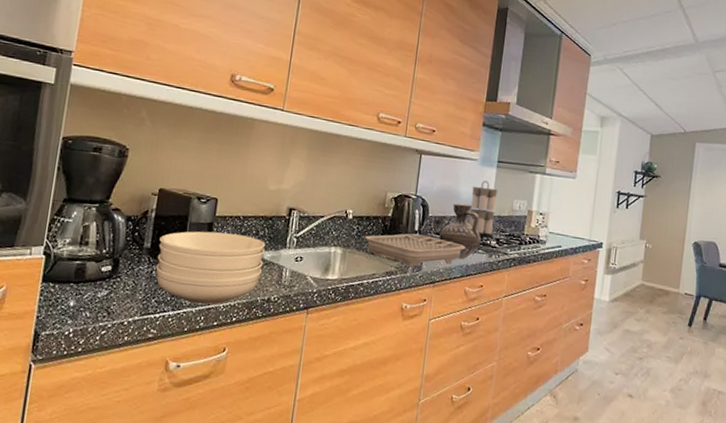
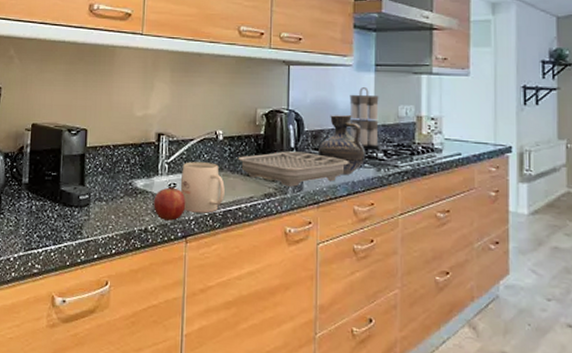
bowl: present [155,231,266,305] -> none [35,163,138,238]
fruit: none [278,259,311,293] -> present [153,186,186,221]
mug: none [306,237,350,287] -> present [180,162,225,213]

